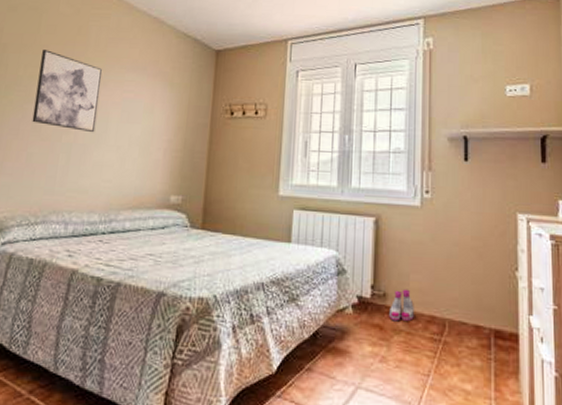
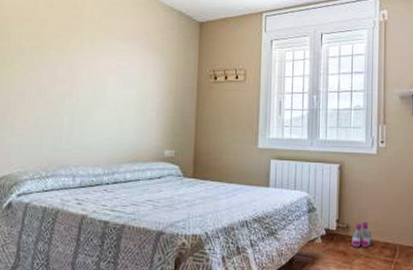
wall art: present [32,50,103,133] -> none [37,23,99,97]

